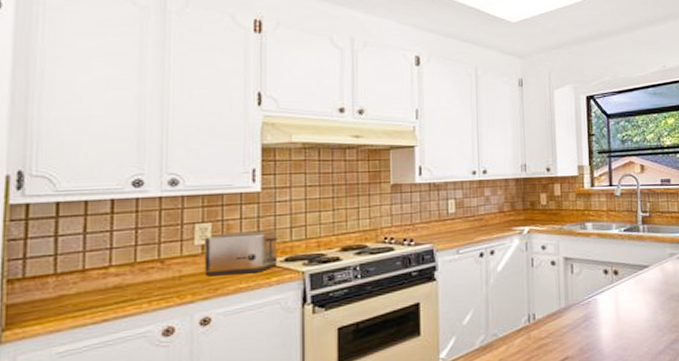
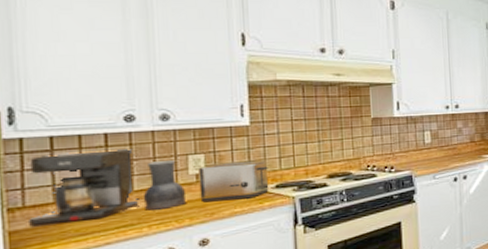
coffee maker: none [27,216,140,300] -> present [29,149,138,227]
vase: none [146,229,190,284] -> present [144,160,187,211]

